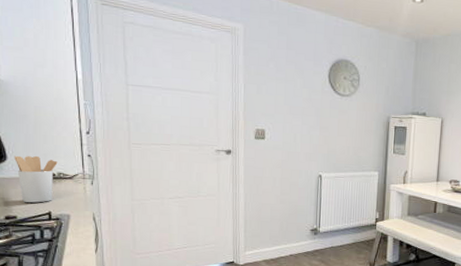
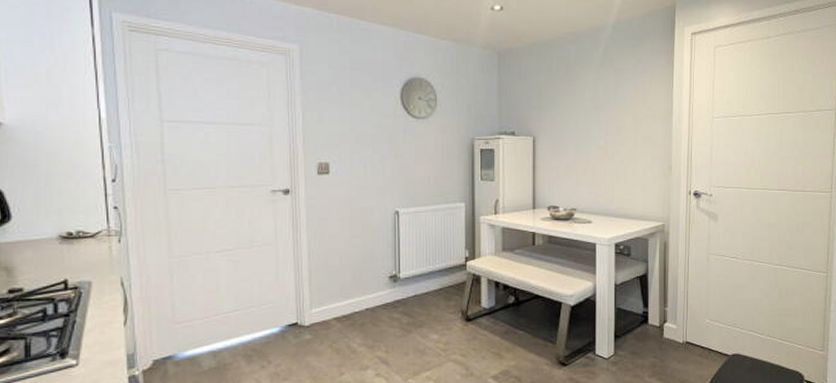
utensil holder: present [14,155,58,203] -> none [21,212,76,270]

